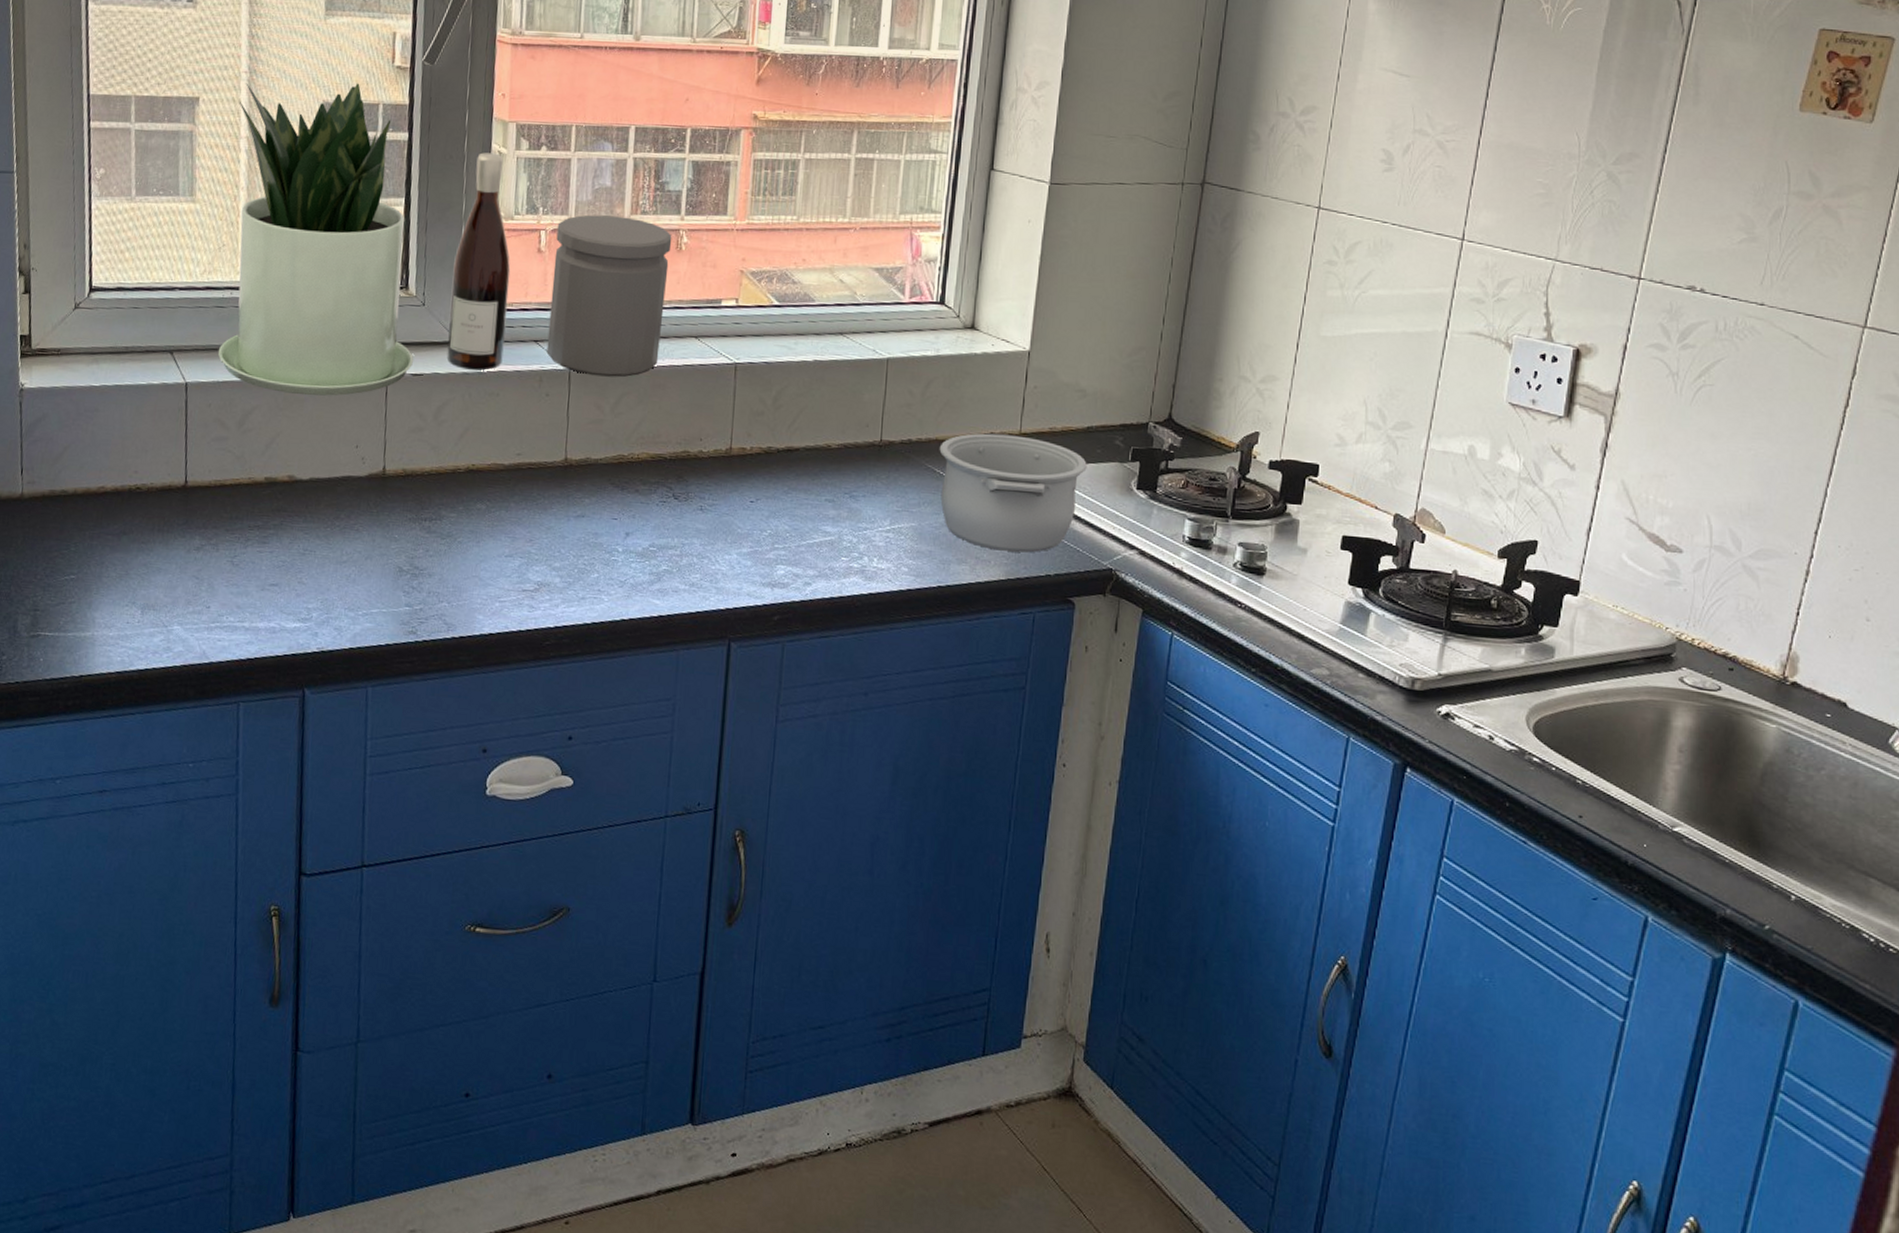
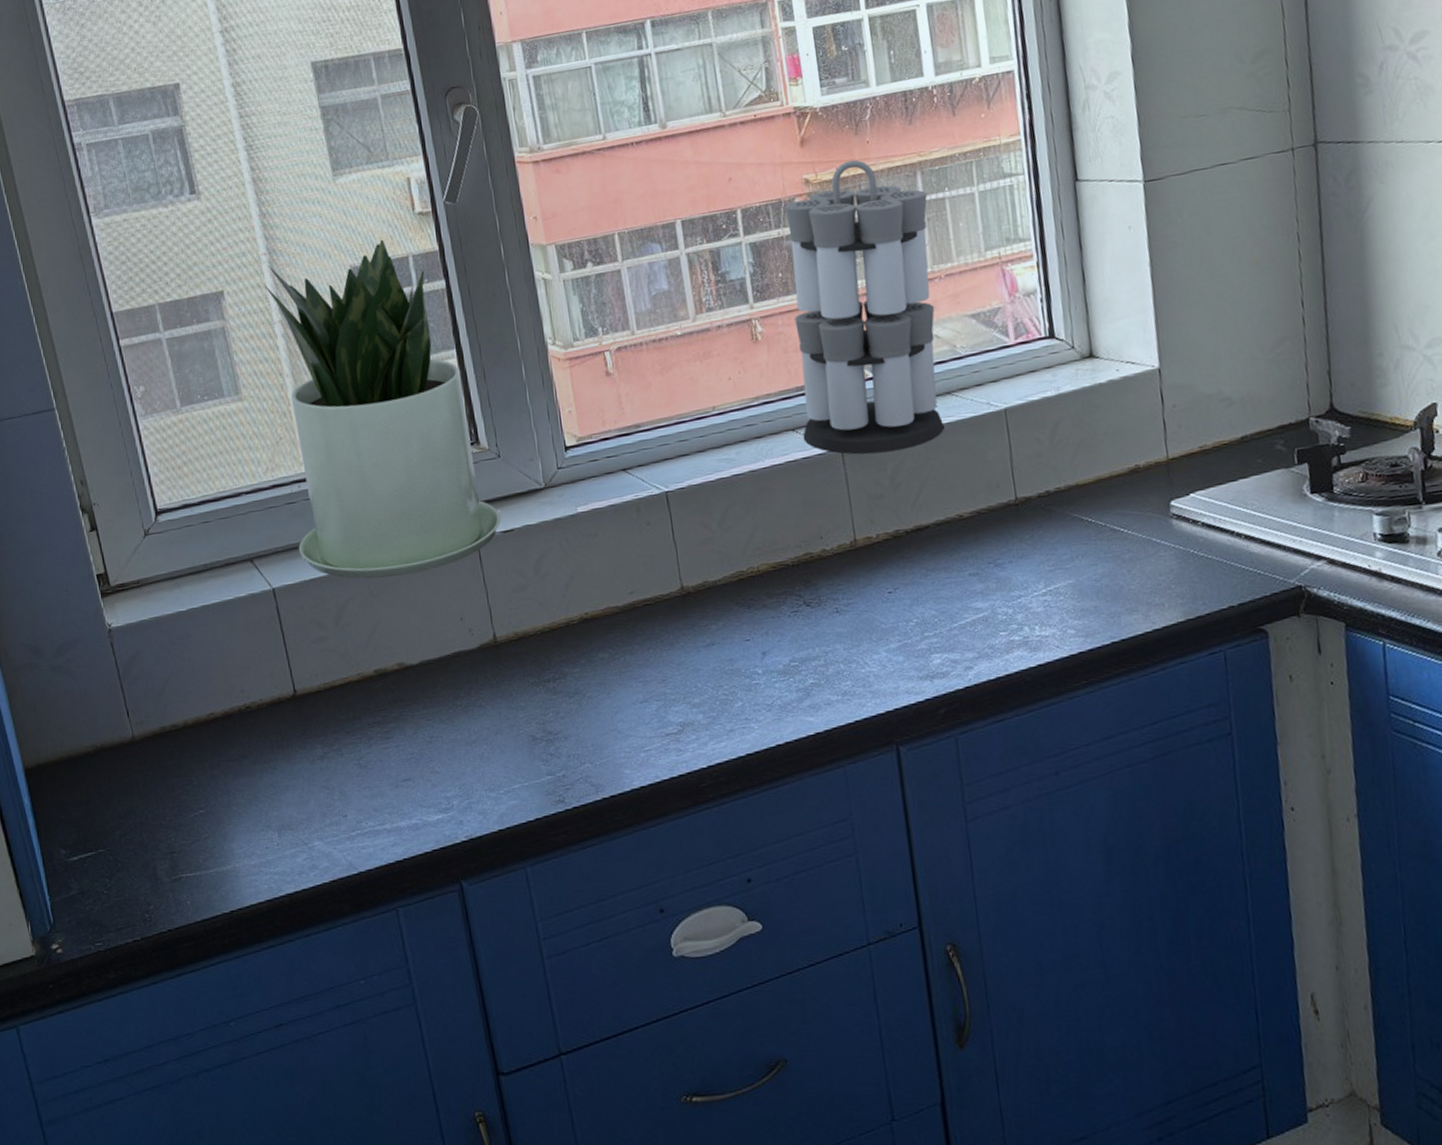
bottle: present [446,152,511,372] -> none [520,281,594,516]
jar: present [546,214,672,378] -> none [621,317,758,494]
spice rack: none [703,107,859,376] -> present [784,159,944,455]
cooking pot: present [939,432,1087,553] -> none [1081,461,1250,591]

